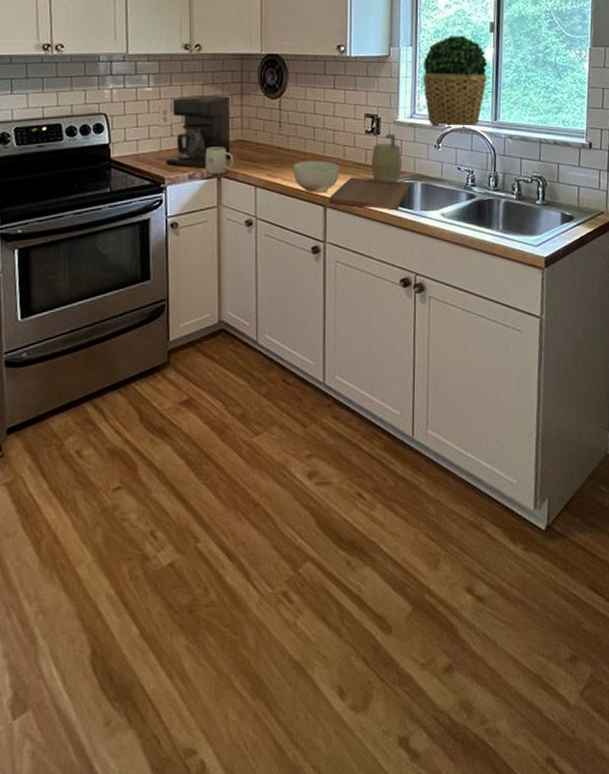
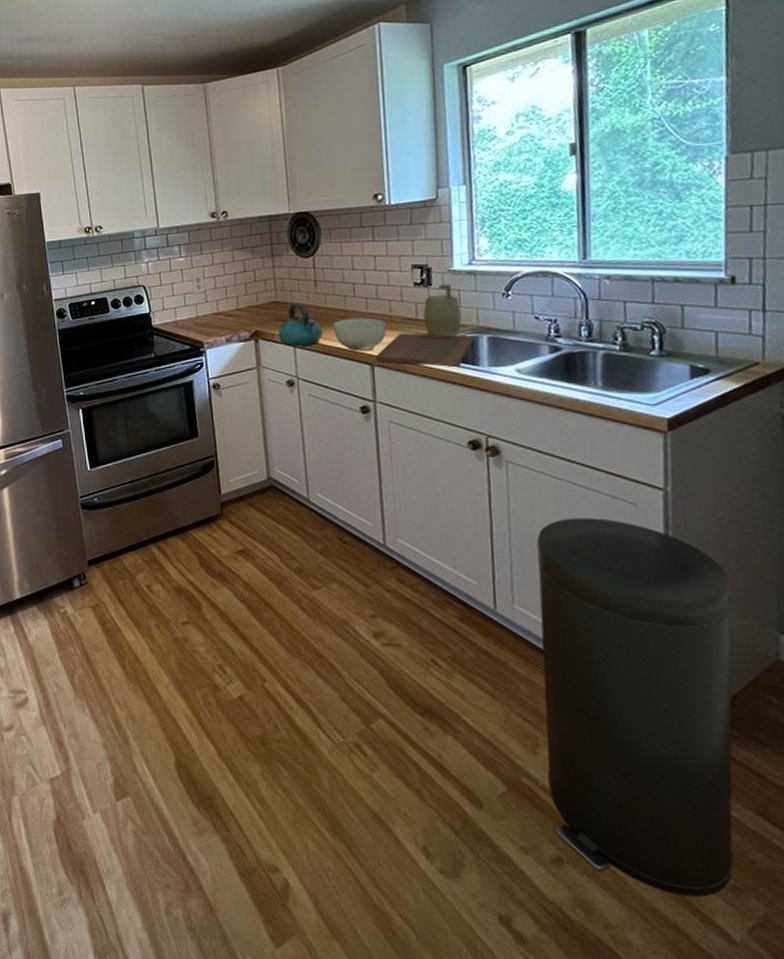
coffee maker: present [165,95,232,168] -> none [202,259,267,332]
mug: present [205,147,235,174] -> none [240,309,271,337]
kettle: none [242,142,284,187] -> present [278,302,324,347]
potted plant: present [422,35,488,127] -> none [480,163,570,272]
pedal bin: none [445,345,580,676] -> present [536,518,734,897]

